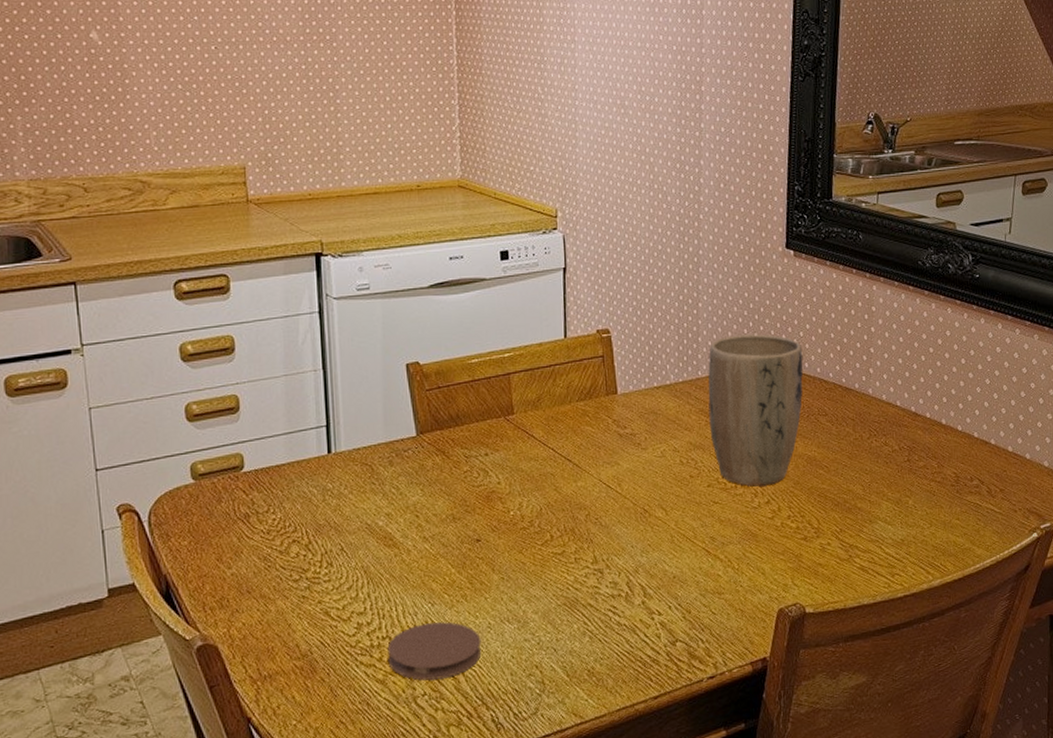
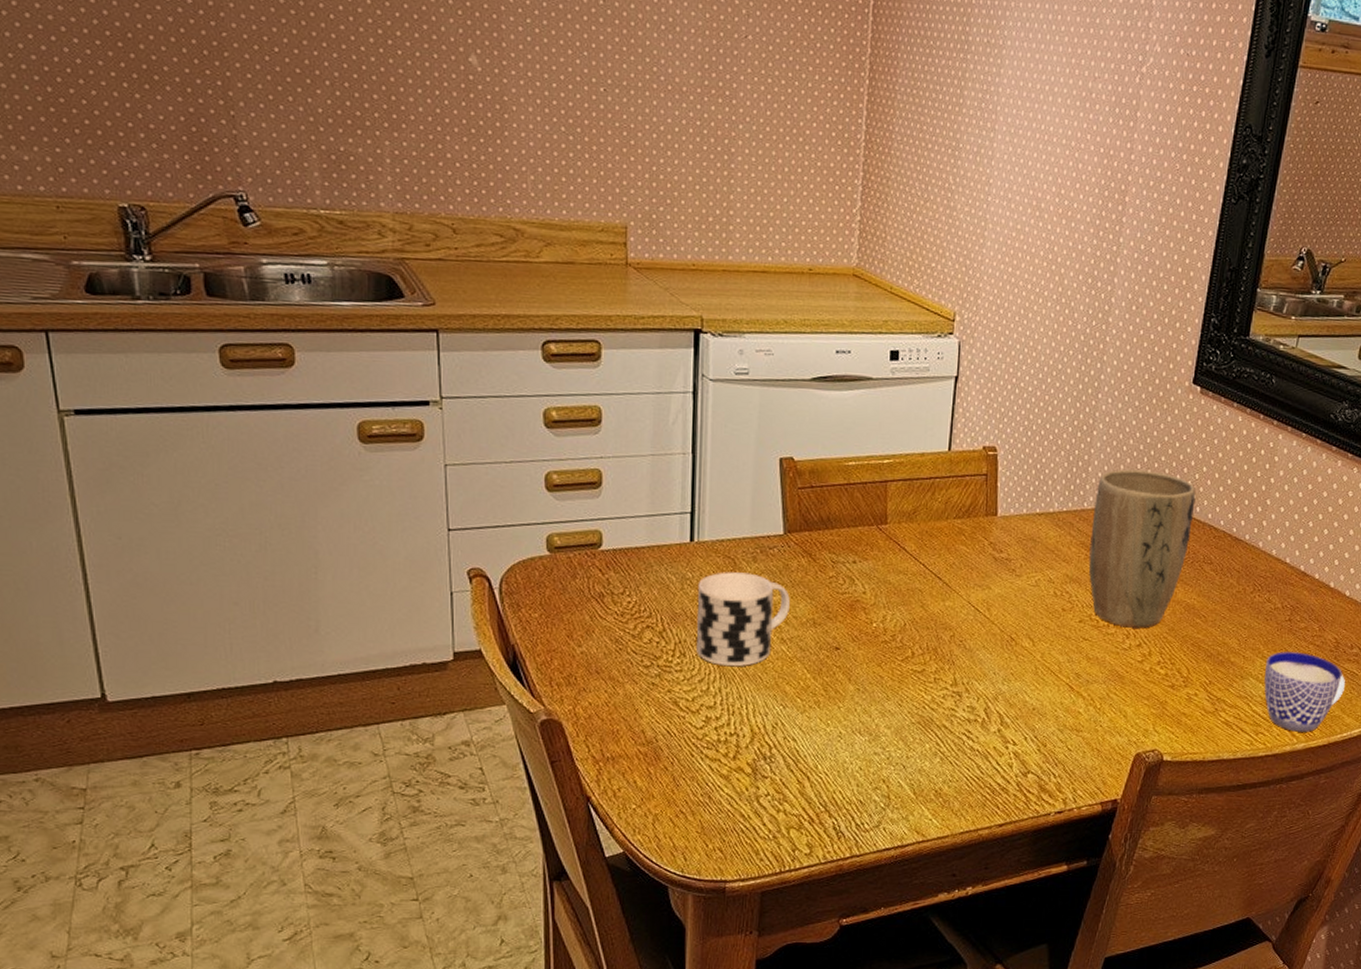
cup: none [338,477,429,571] -> present [697,572,790,667]
coaster: present [387,622,482,680] -> none [734,725,830,782]
cup: none [892,490,971,569] -> present [1264,652,1345,732]

